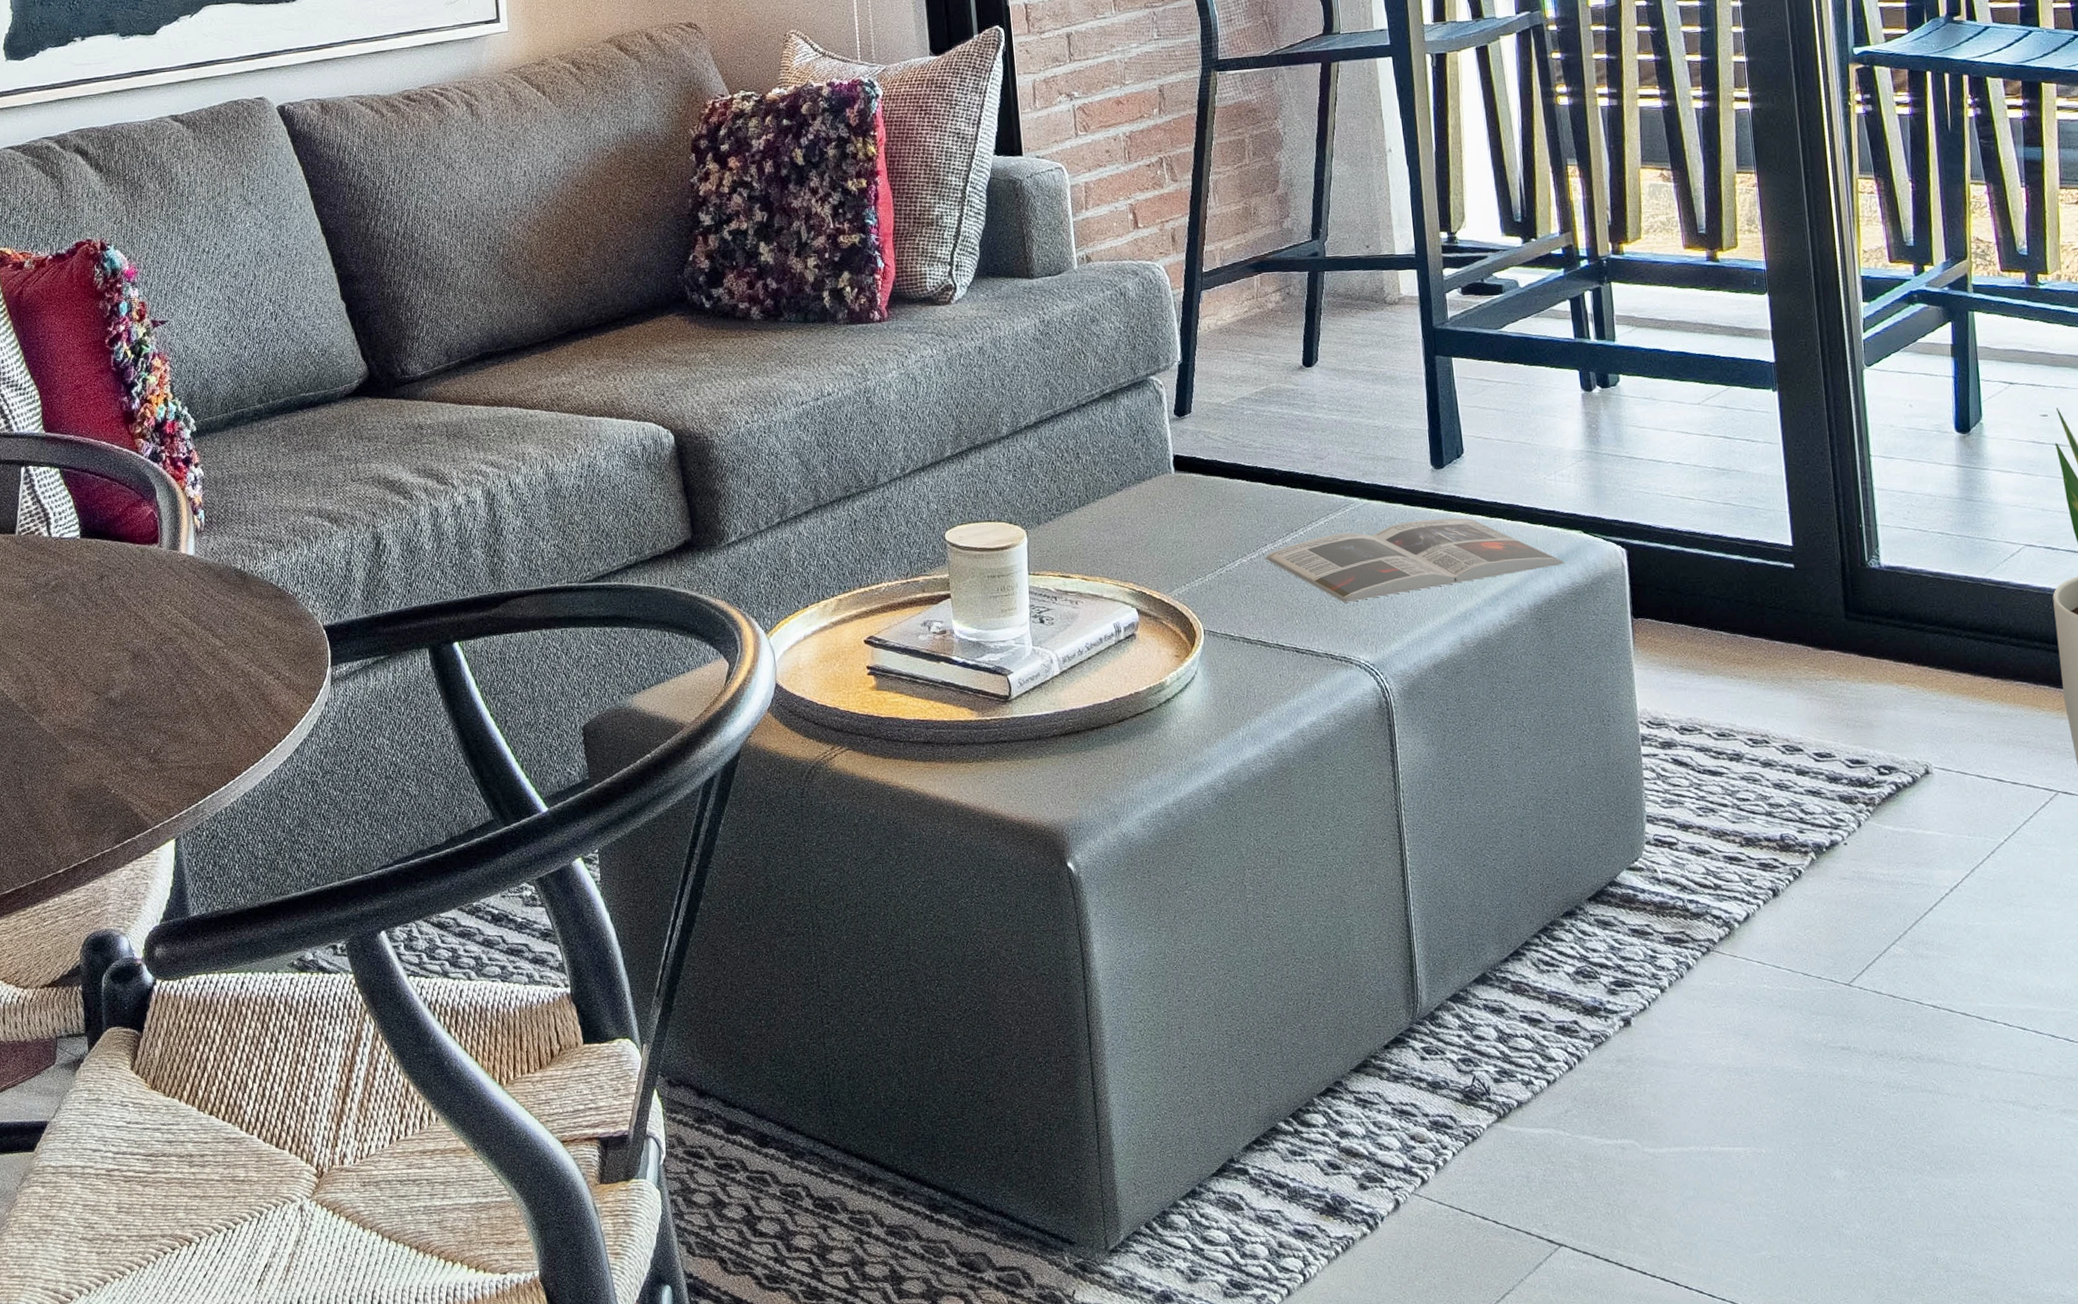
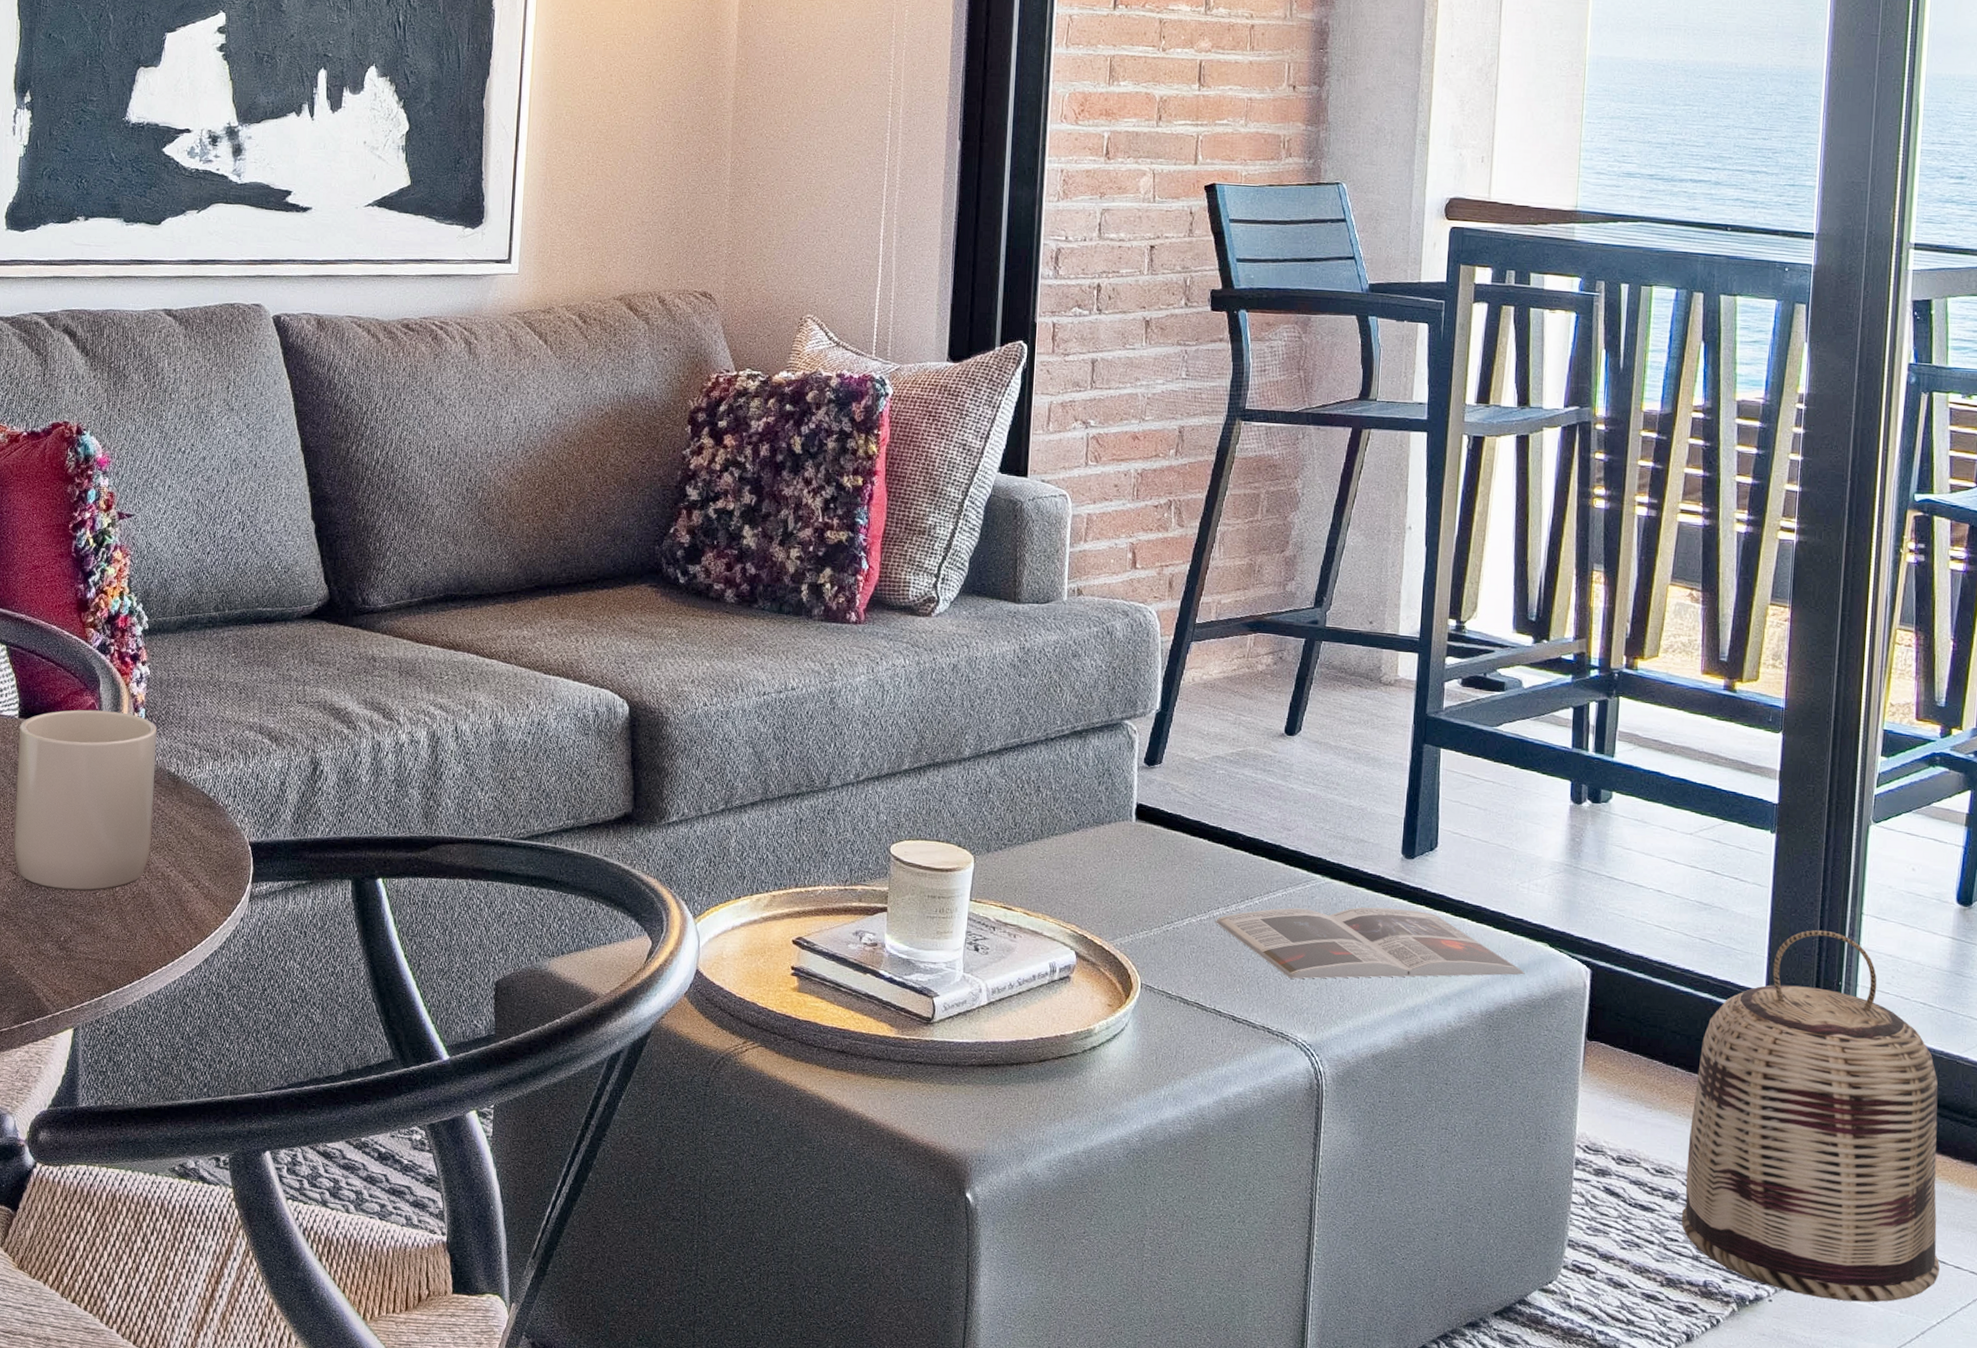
mug: none [82,517,228,703] -> present [13,709,157,892]
basket: none [1741,476,1999,834] -> present [1681,930,1940,1303]

